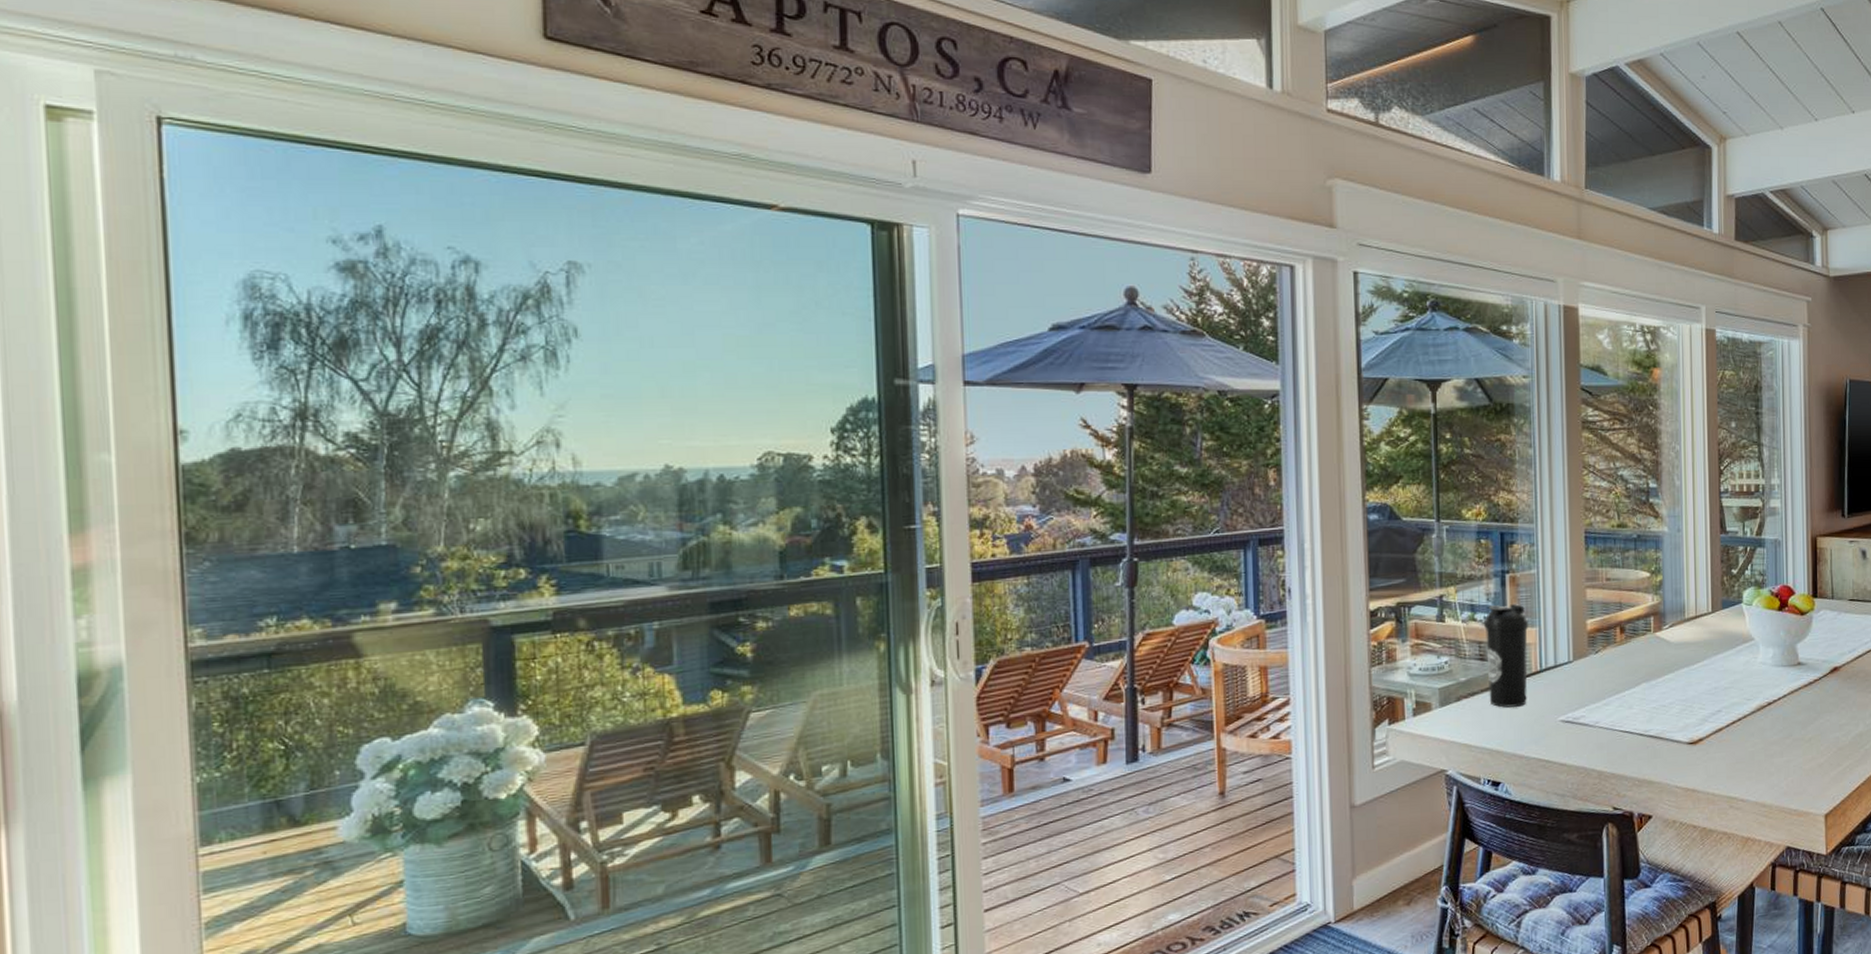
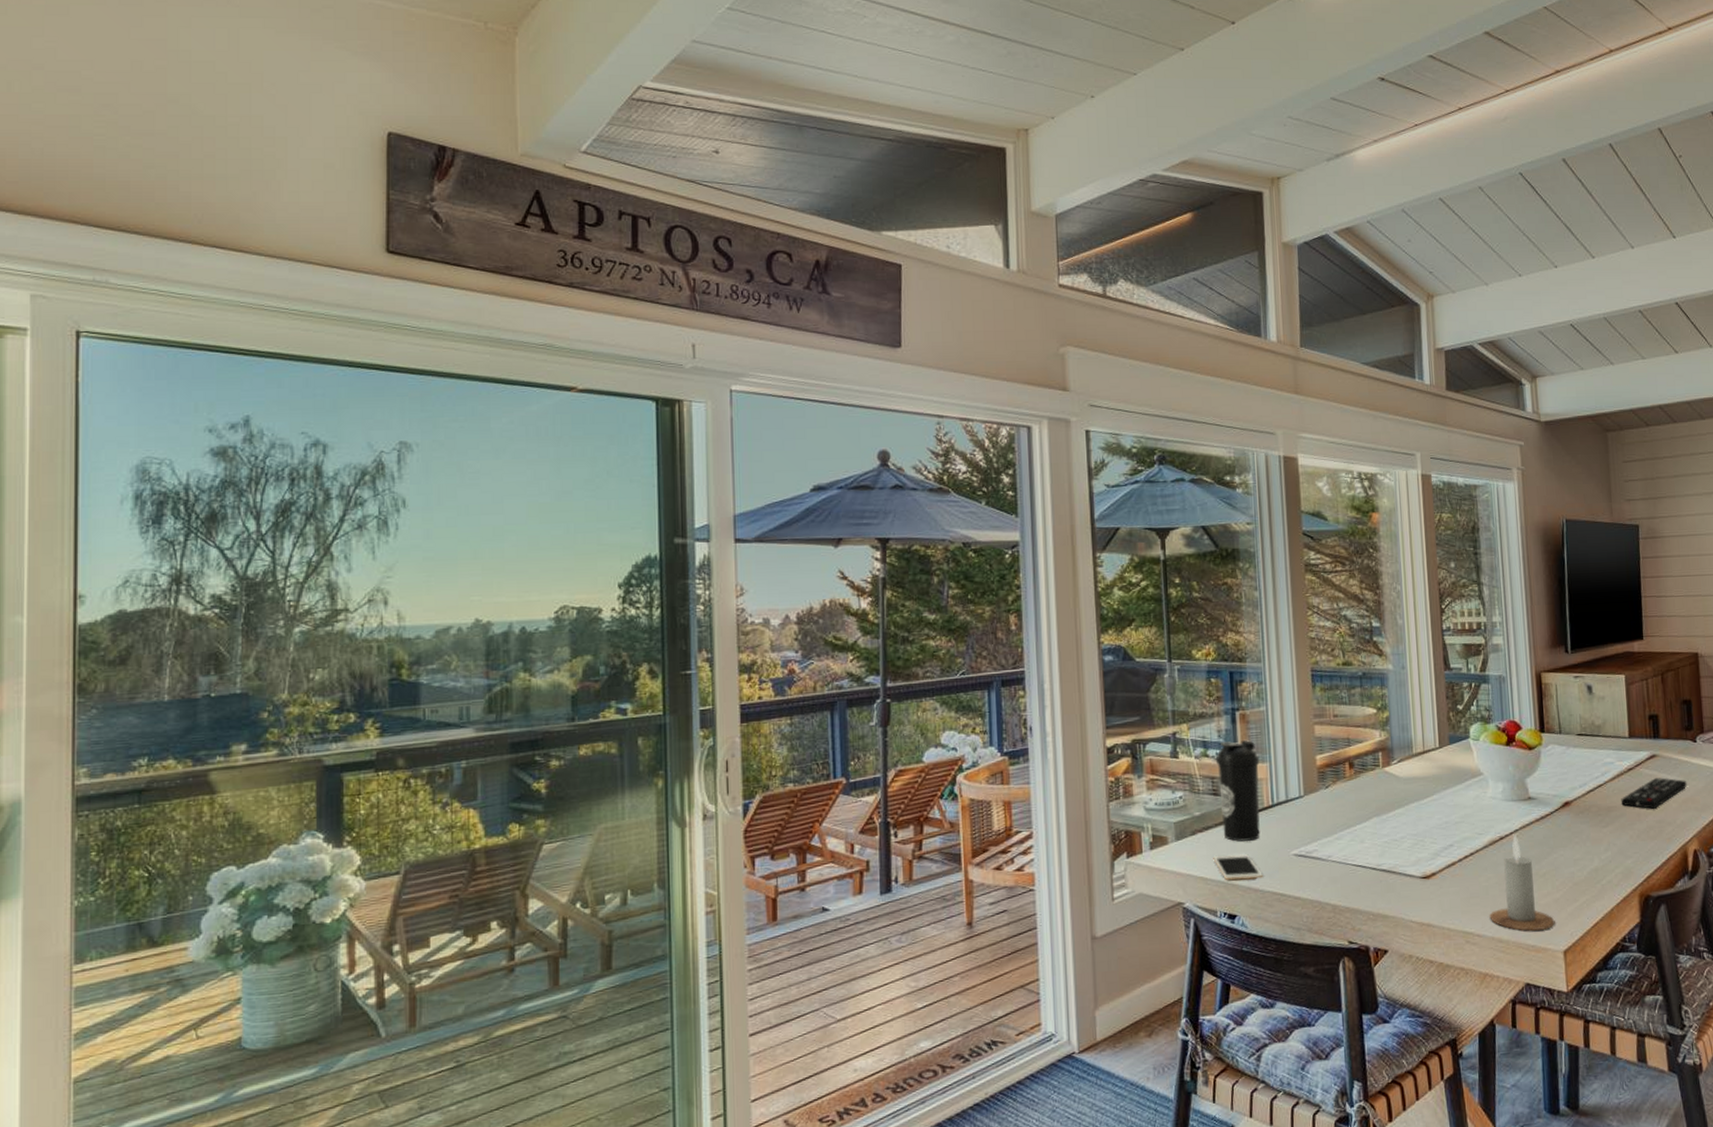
cell phone: none [1478,720,1528,748] -> present [1213,854,1263,881]
candle: none [1754,700,1818,796] -> present [1489,835,1555,931]

